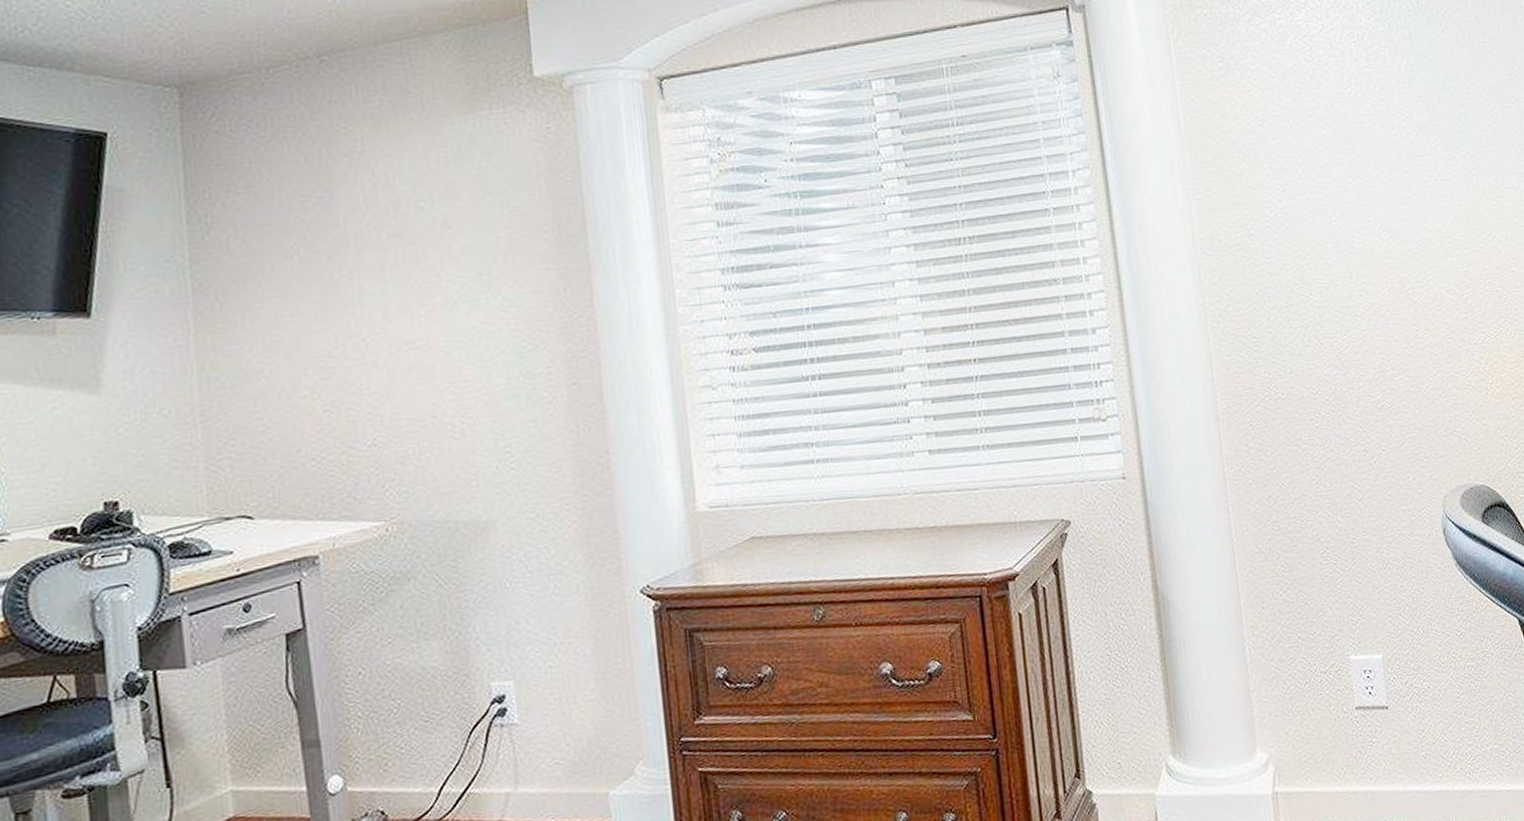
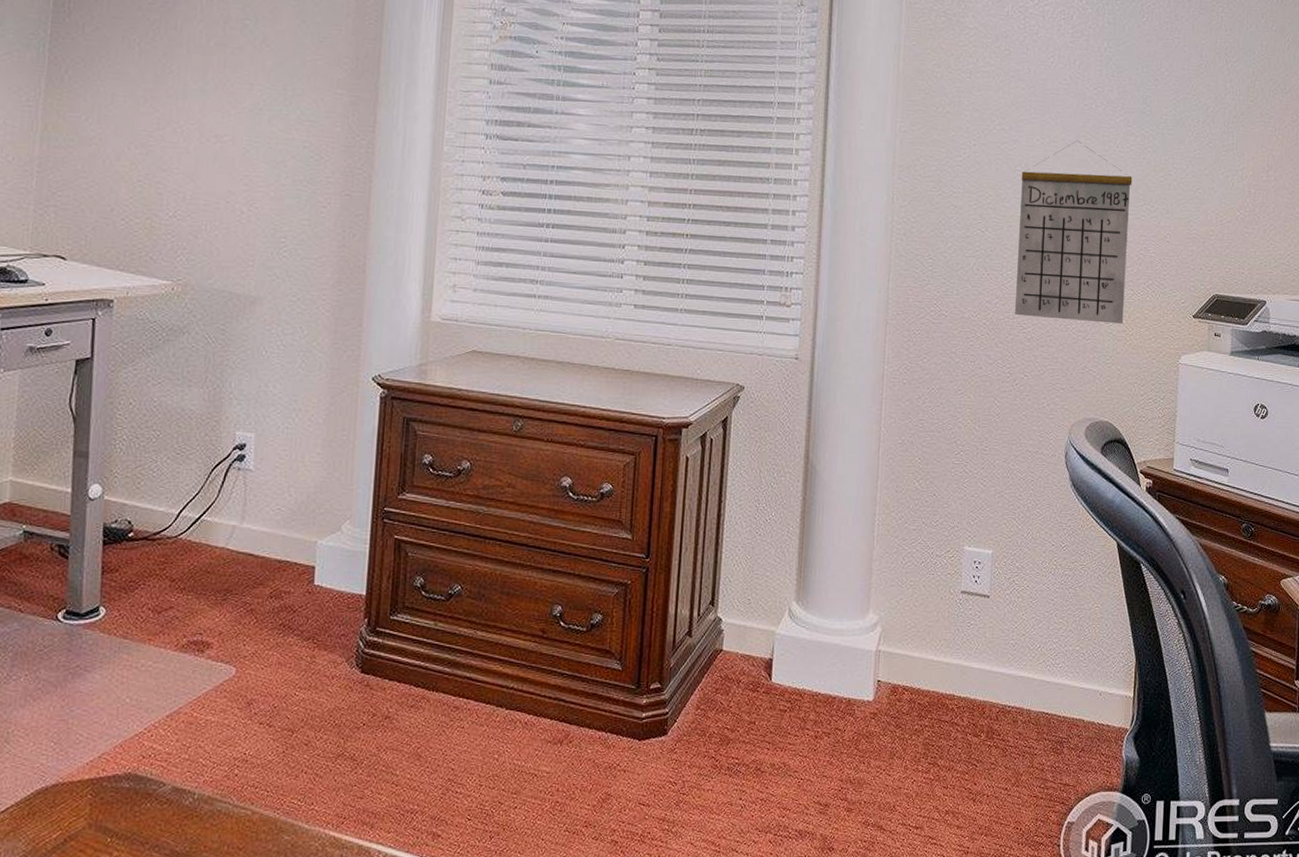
calendar: none [1338,175,1481,385] -> present [1014,140,1133,324]

